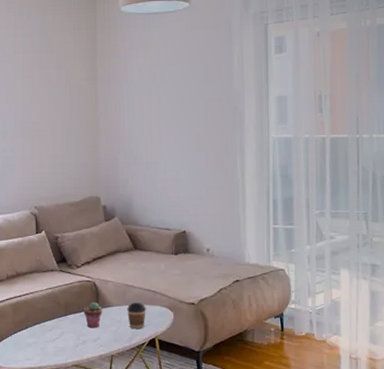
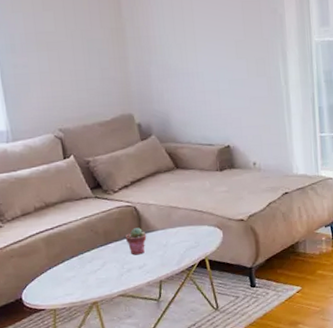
coffee cup: present [127,302,146,330] -> none [173,223,194,252]

